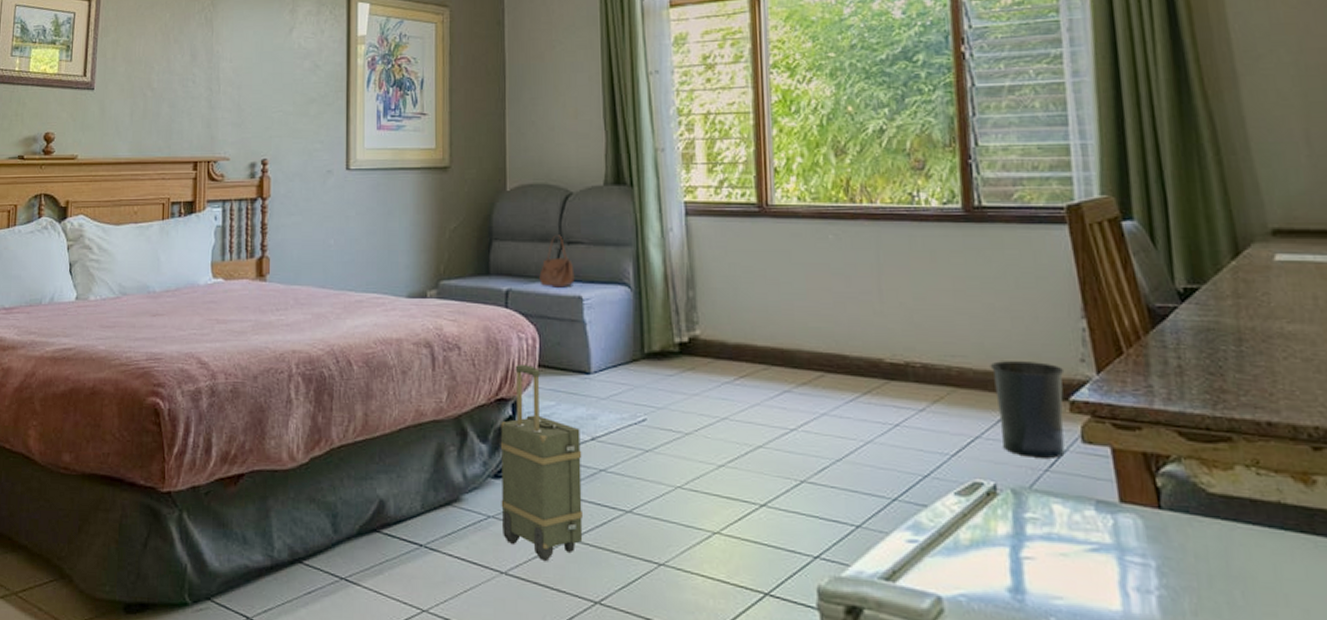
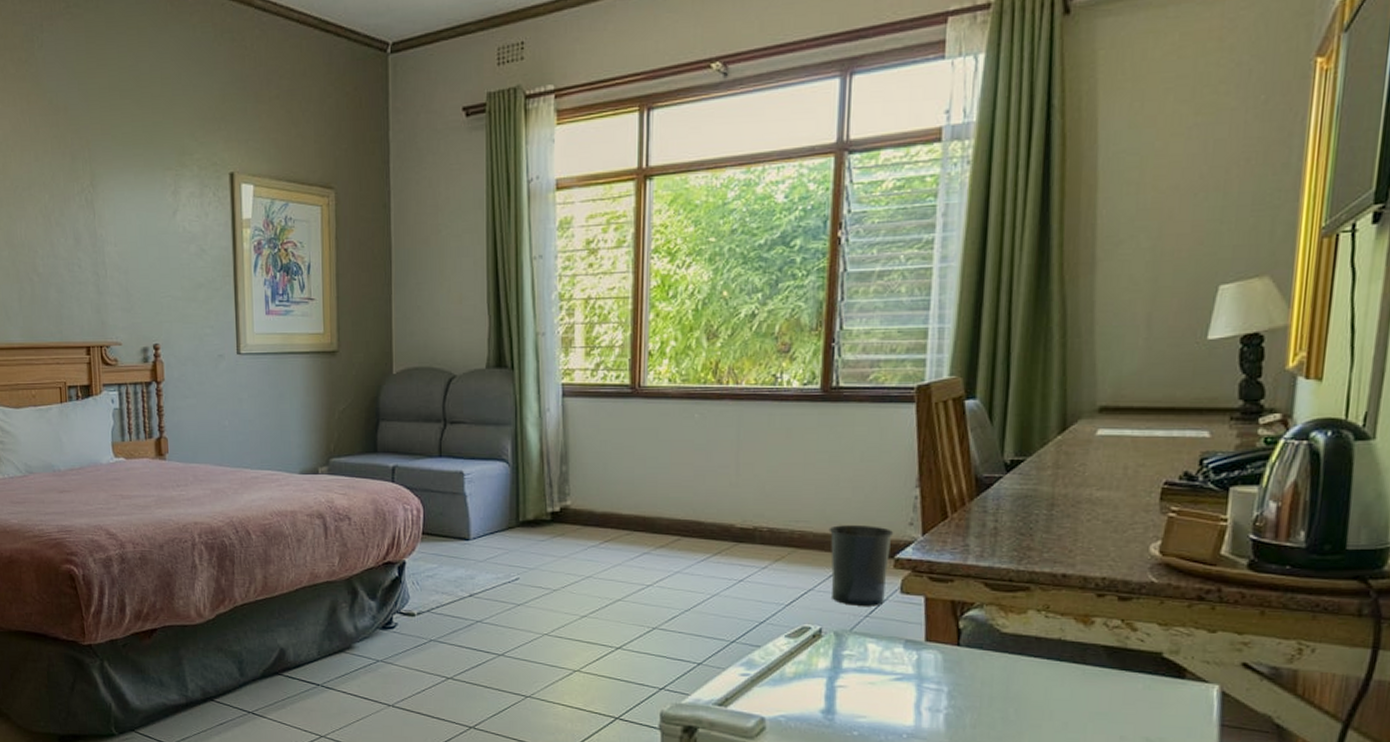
suitcase: present [500,363,583,562] -> none [387,532,461,696]
handbag: present [539,235,575,288] -> none [424,415,457,464]

